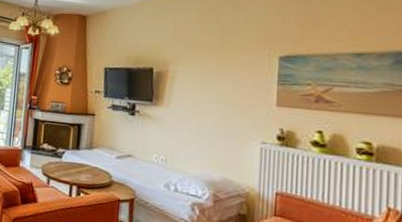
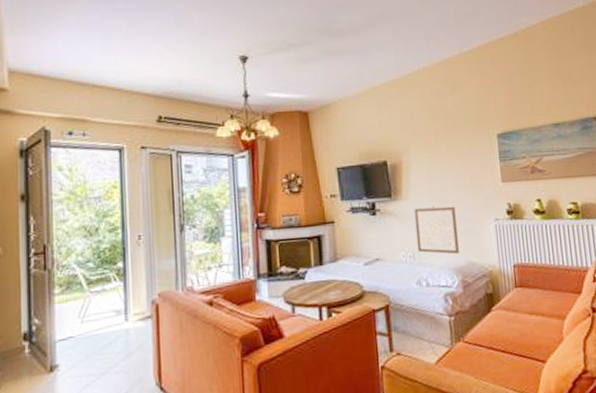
wall art: none [171,116,217,168] -> present [414,206,459,254]

